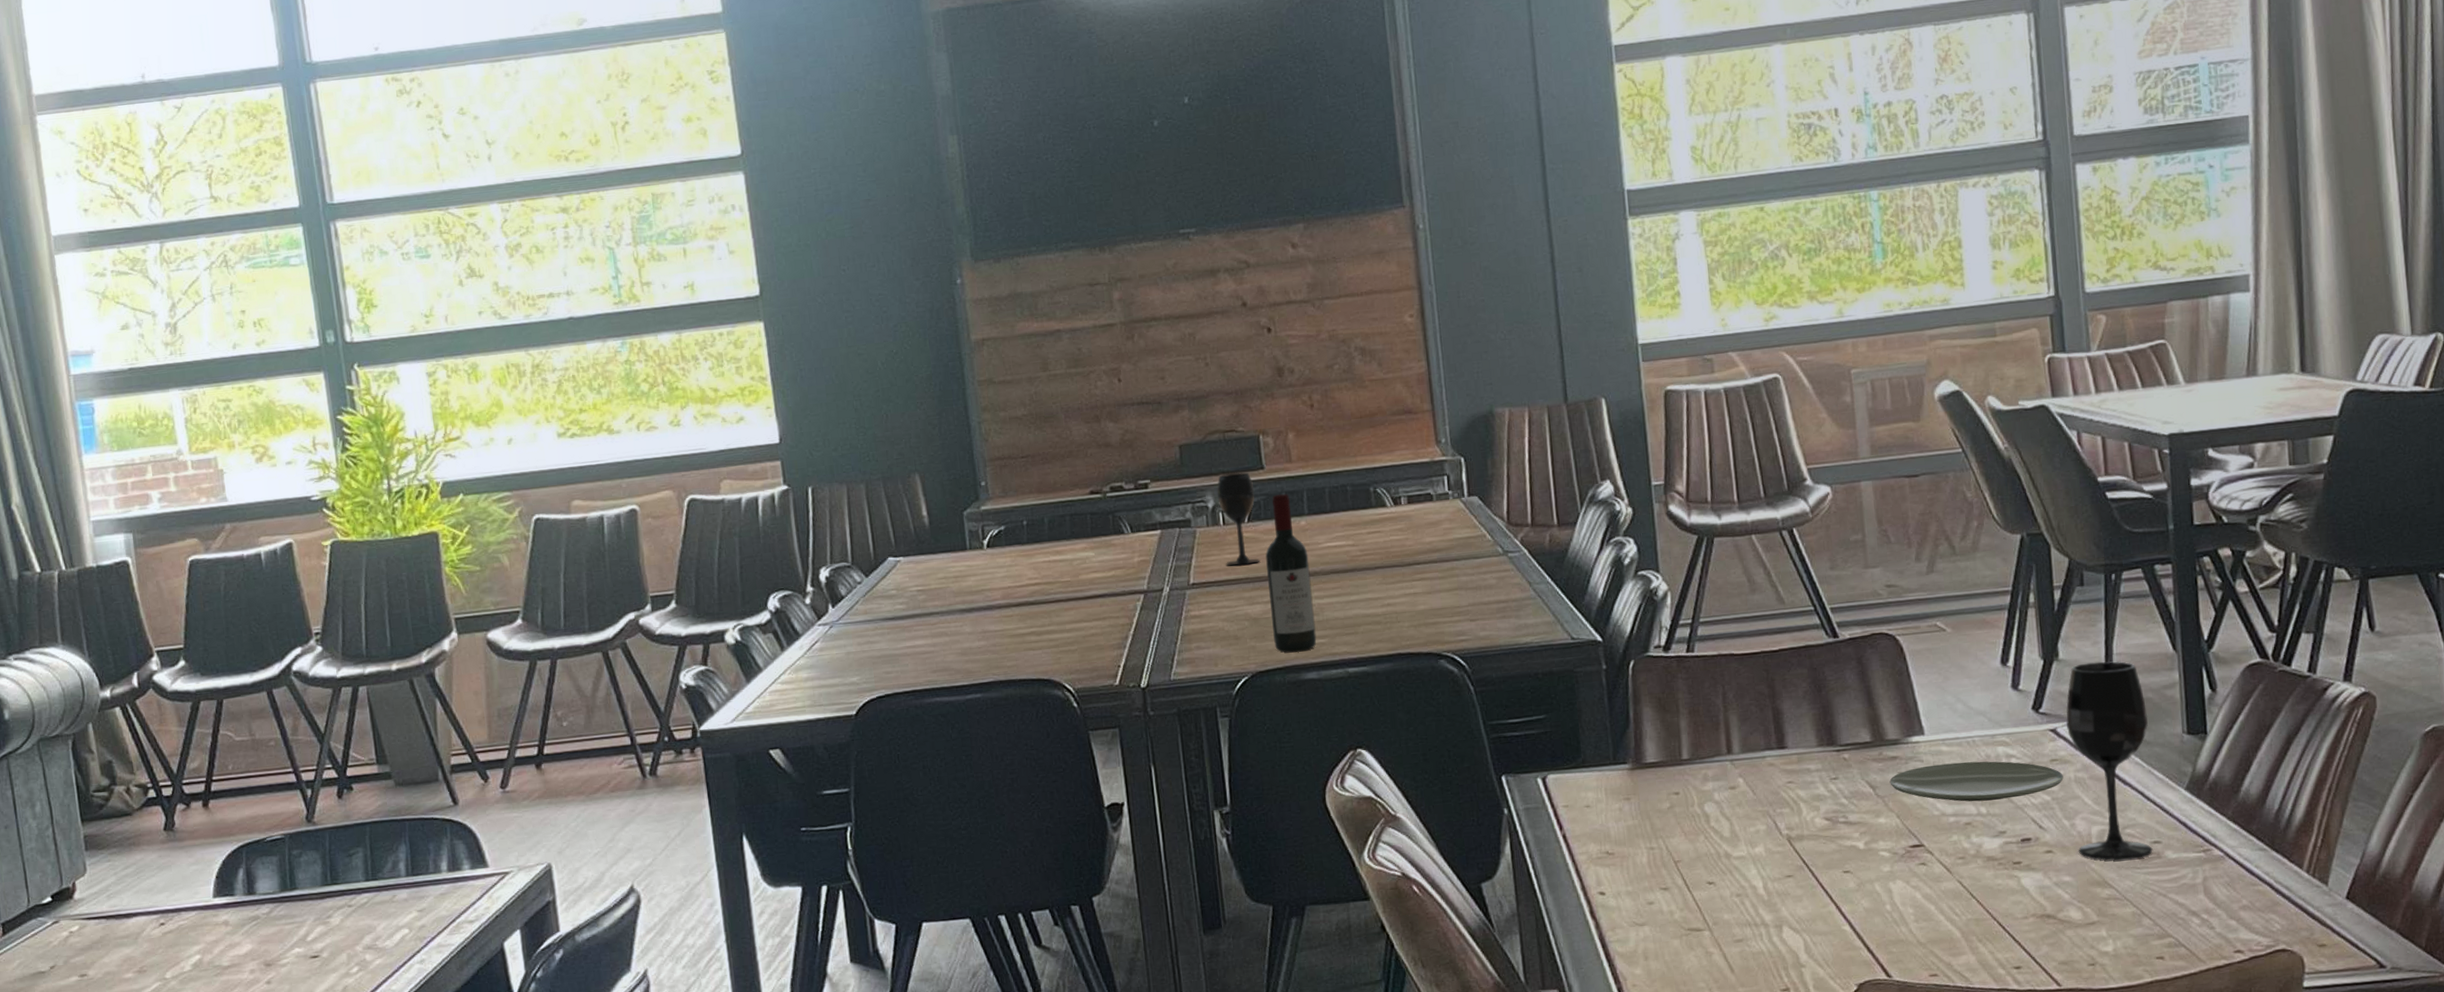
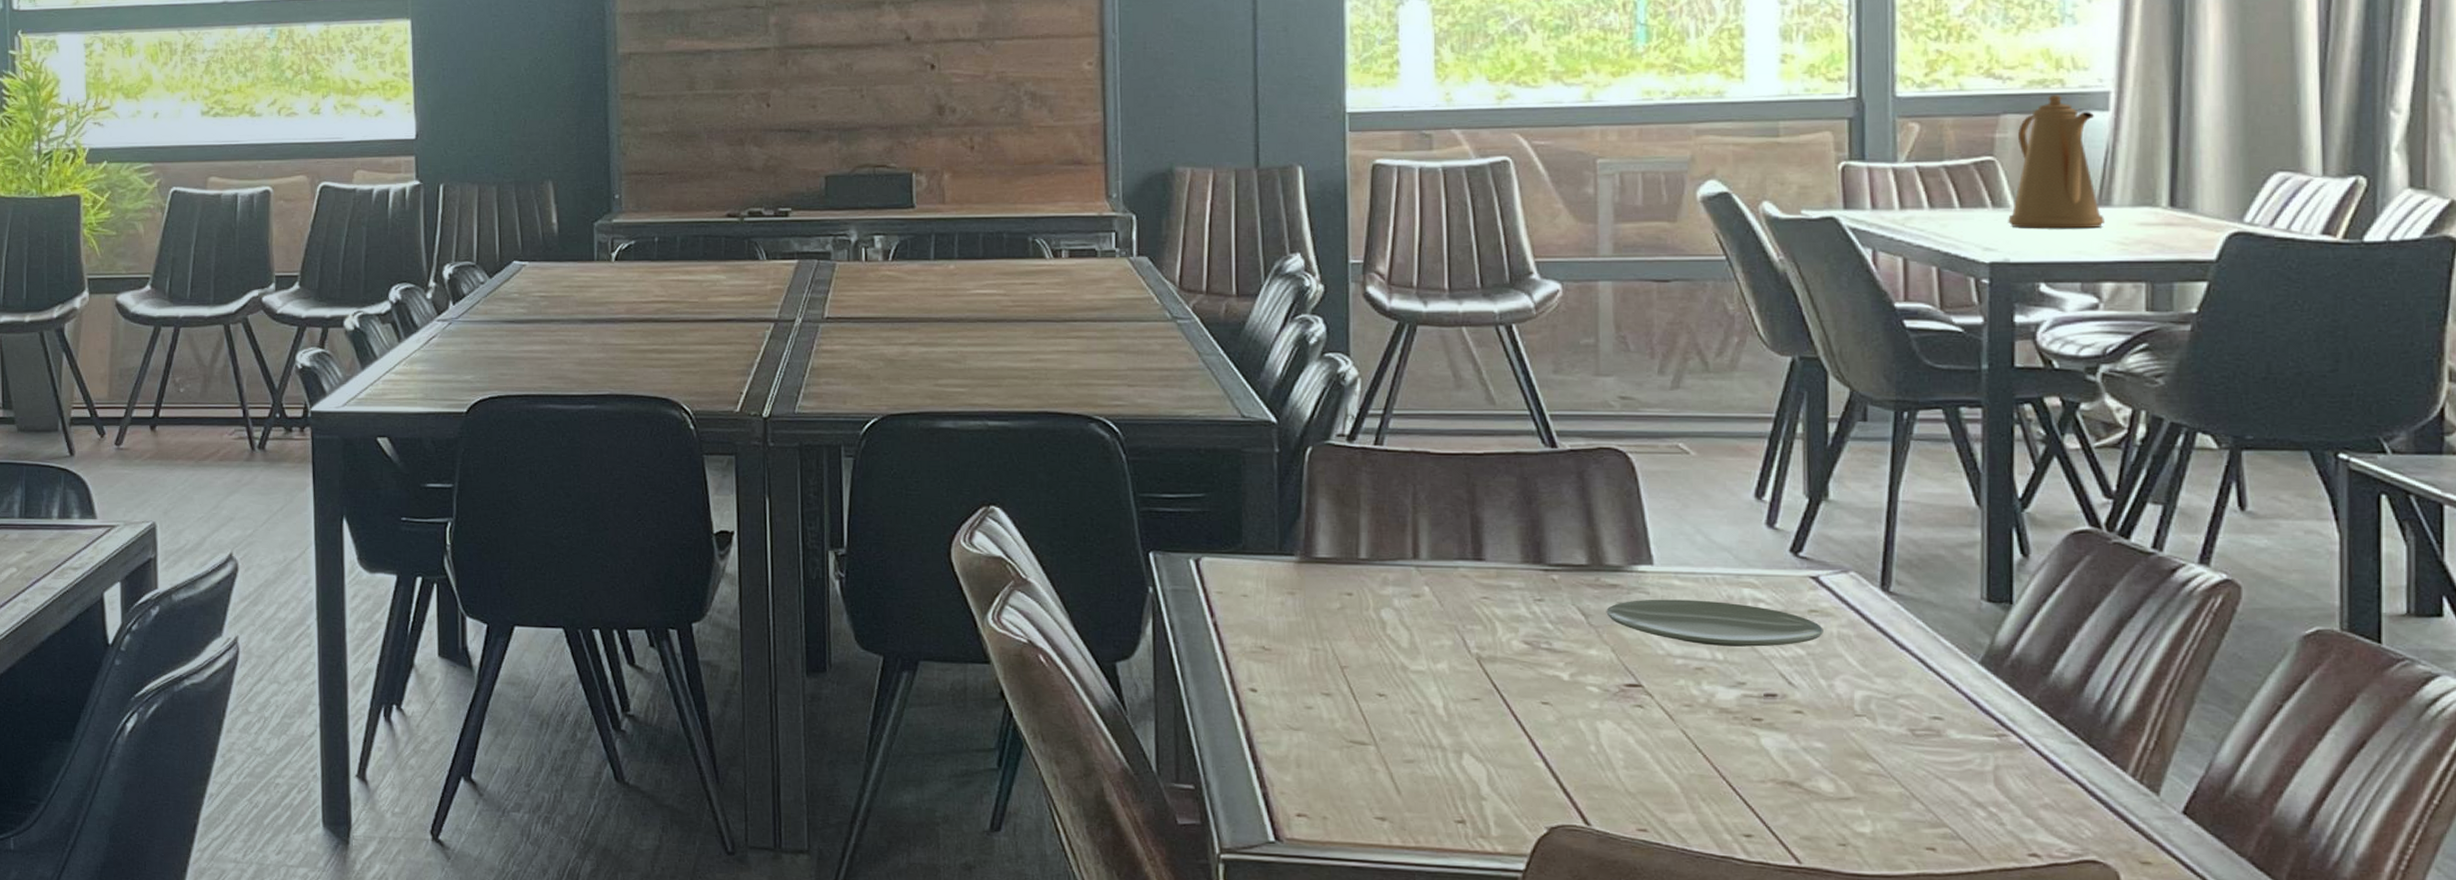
wine glass: present [1217,472,1260,566] -> none [861,208,902,305]
wine bottle: present [1265,494,1317,652] -> none [908,235,956,398]
wine glass: present [2066,661,2153,860] -> none [1832,507,1936,733]
coffee pot: none [2180,280,2253,401] -> present [2008,95,2104,228]

